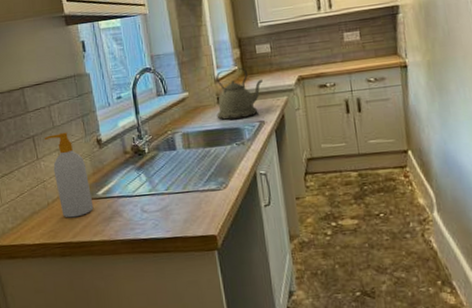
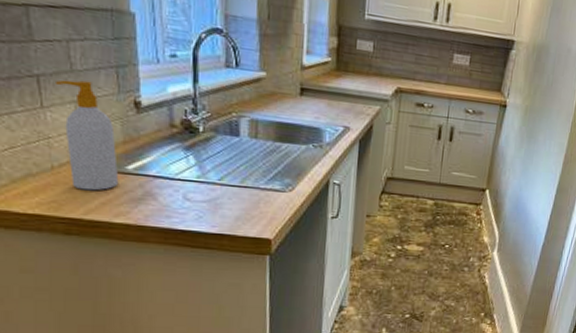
kettle: present [216,67,263,120] -> none [296,57,357,119]

